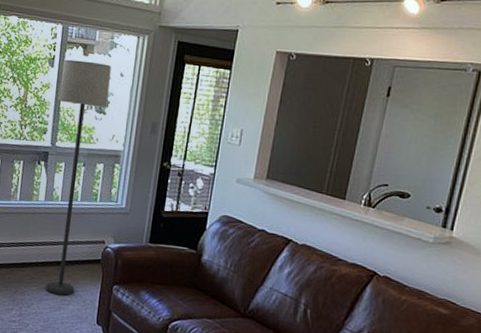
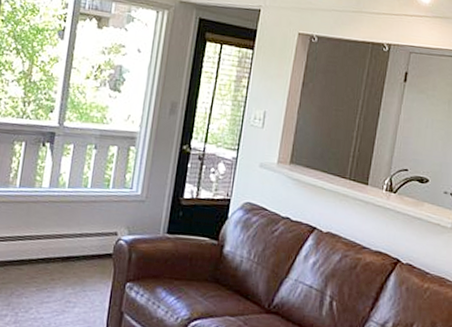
lamp: present [46,59,111,296] -> none [47,31,128,297]

